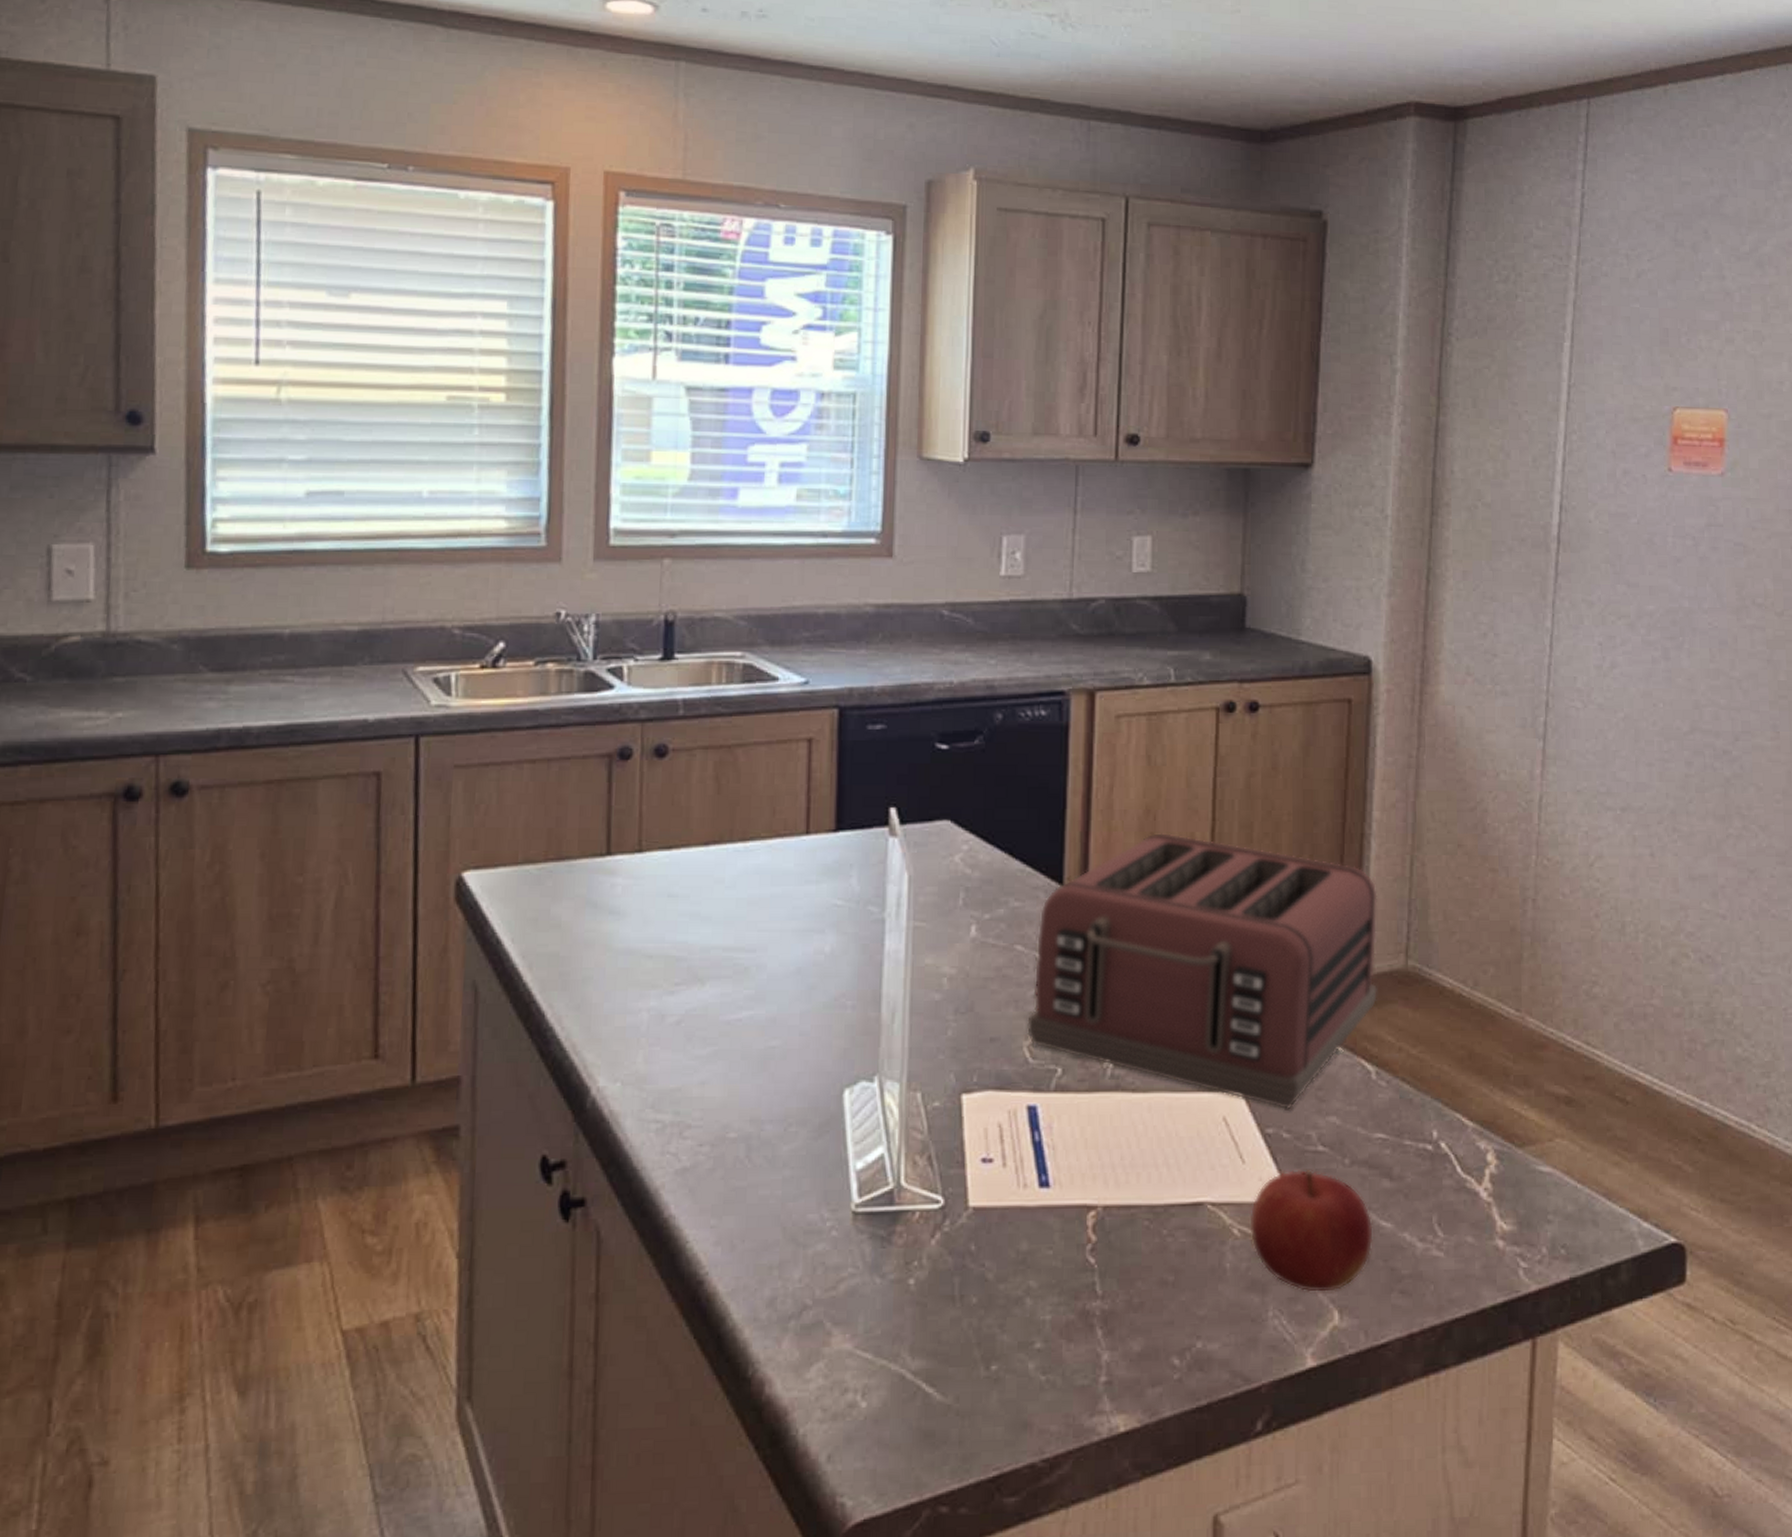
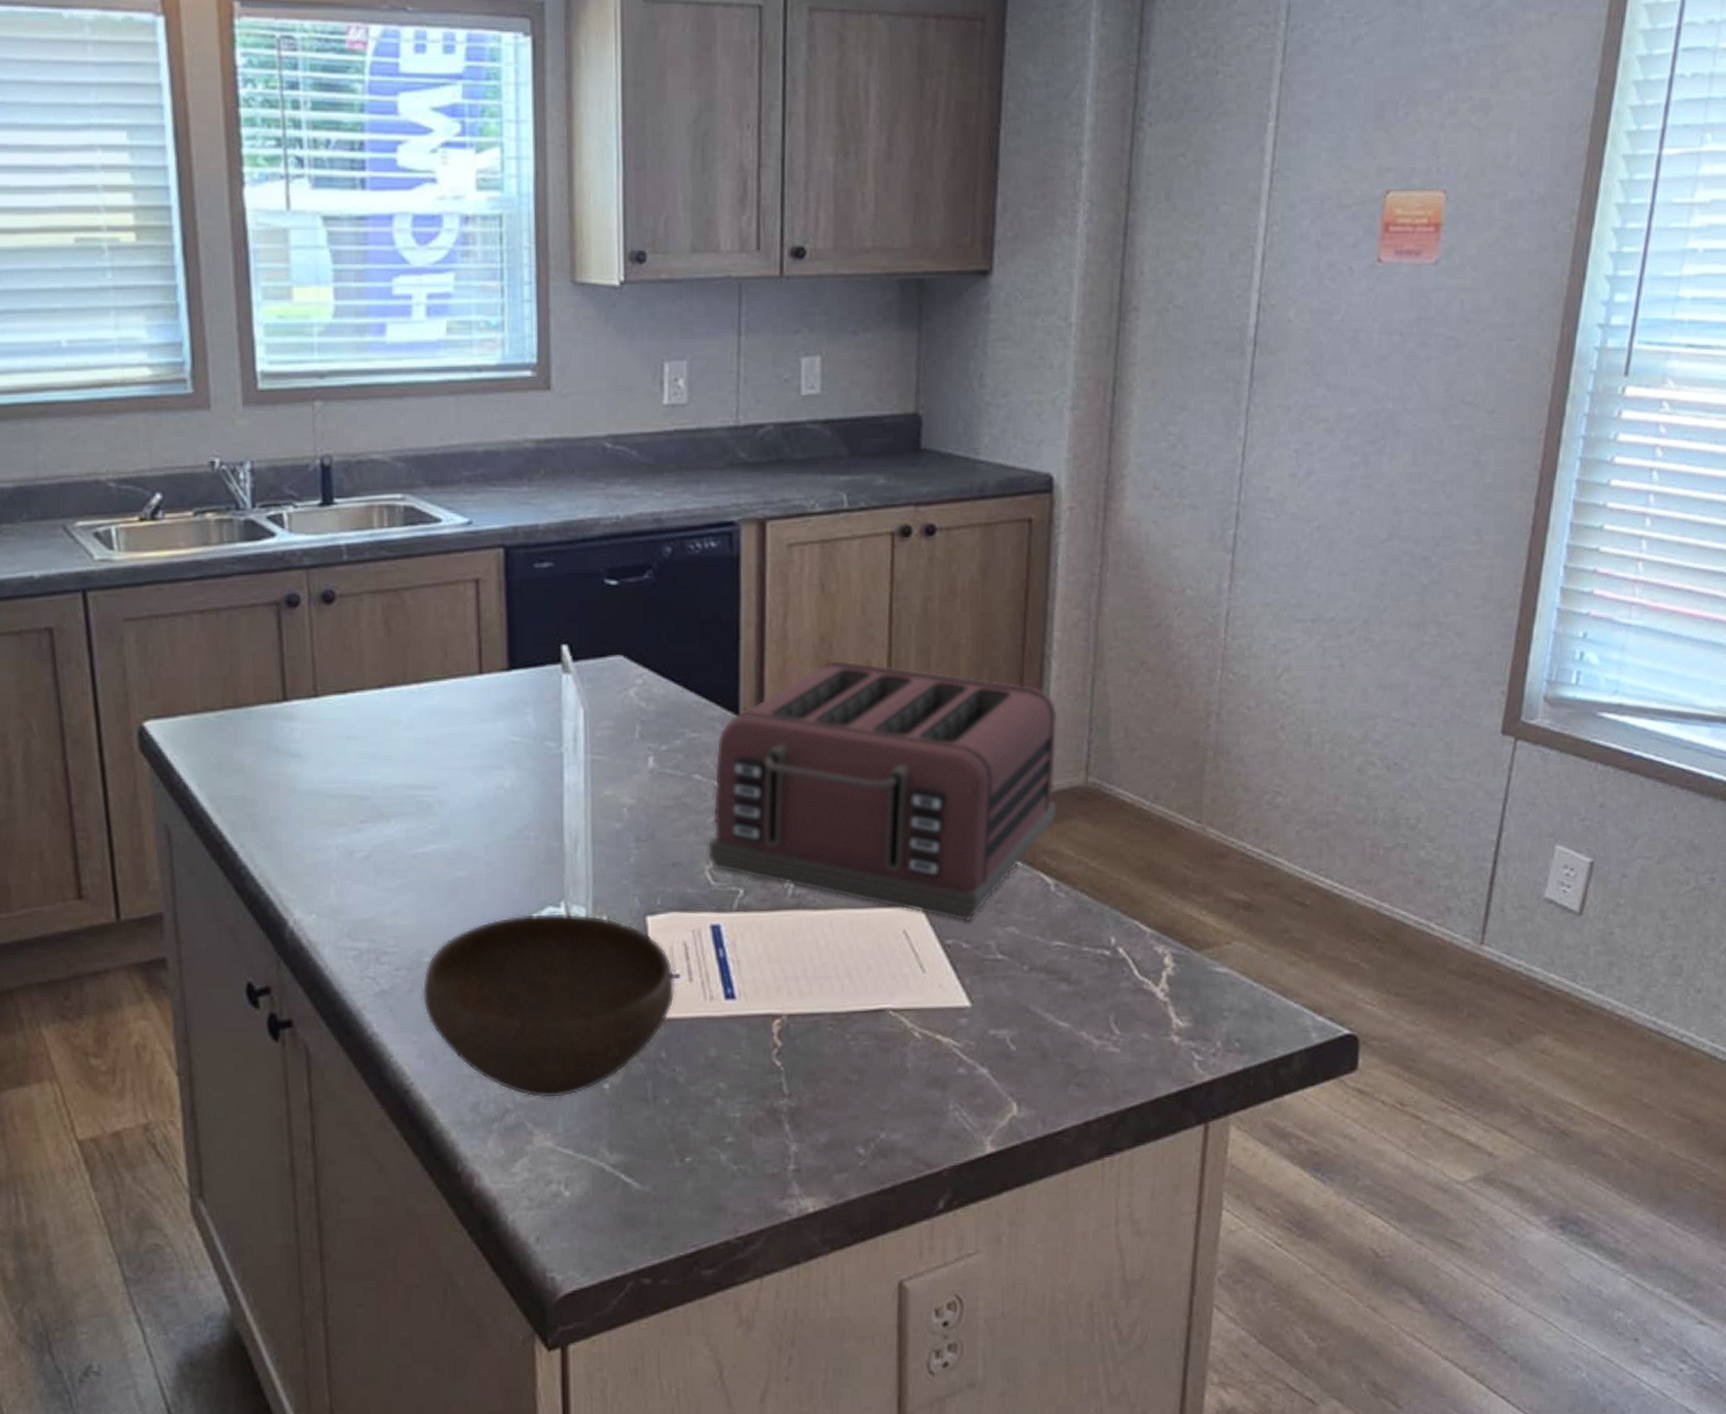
bowl: none [724,1087,989,1293] -> present [422,912,676,1098]
fruit: present [1250,1170,1373,1294] -> none [930,977,1051,1088]

